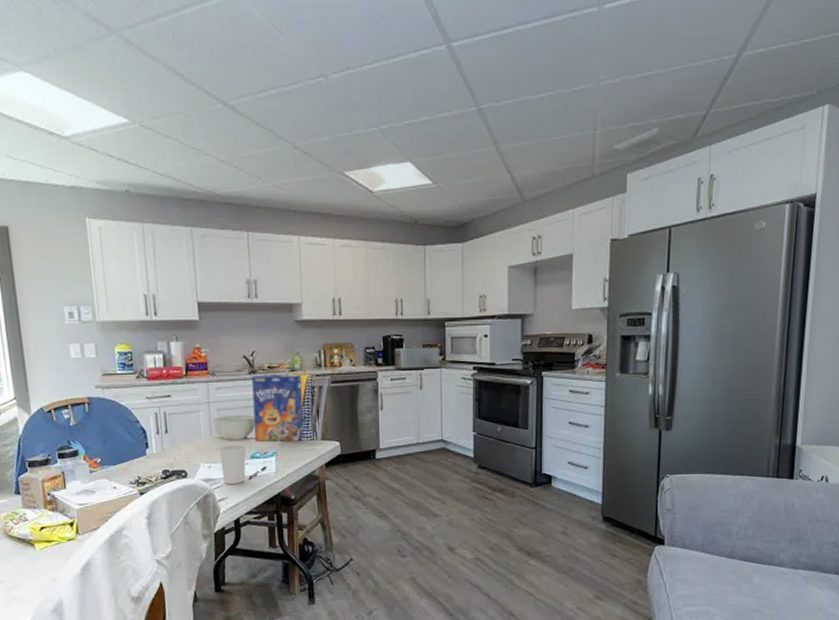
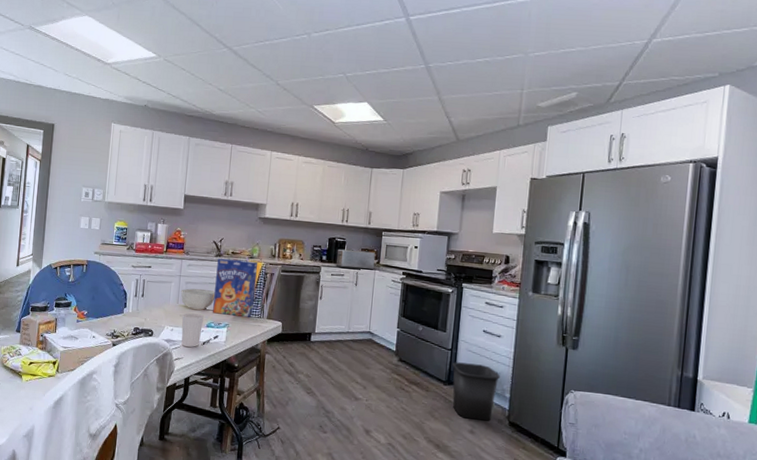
waste bin: none [538,460,591,520] -> present [452,362,501,421]

